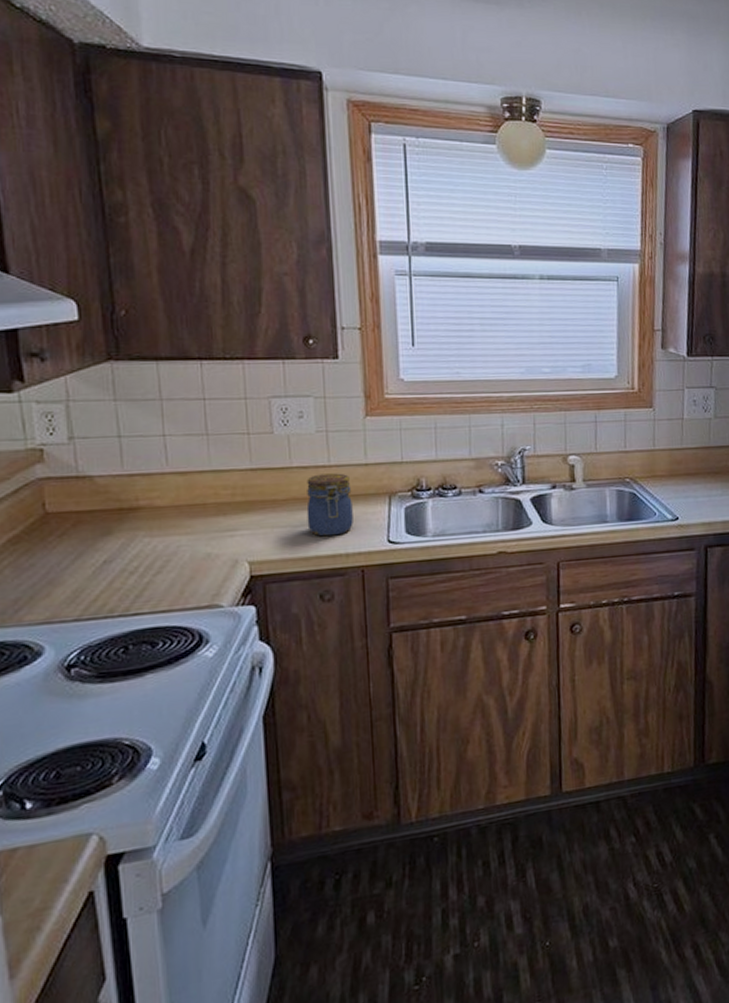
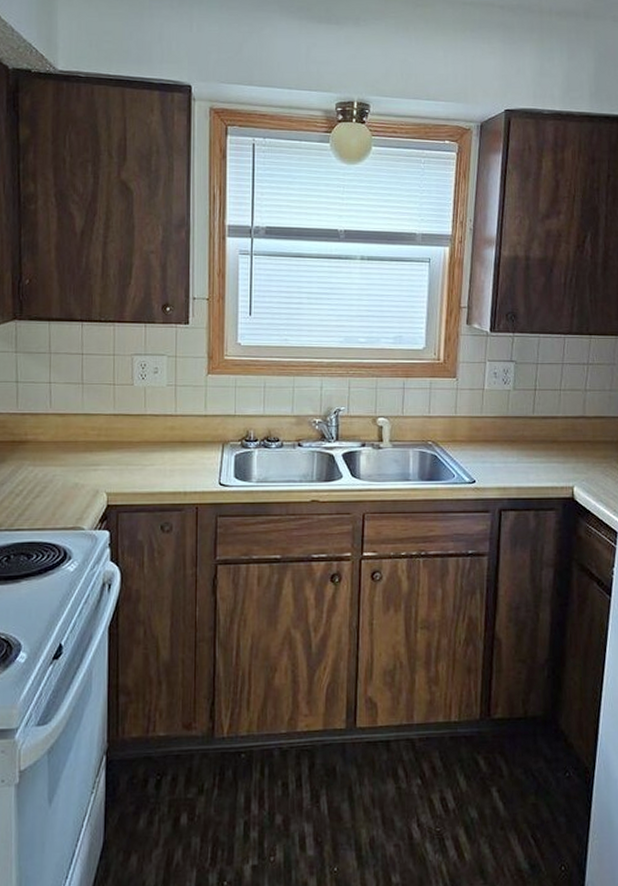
jar: present [306,473,353,537] -> none [155,422,192,476]

